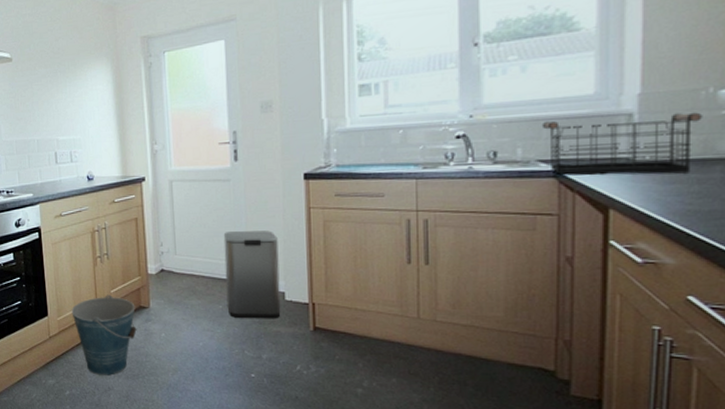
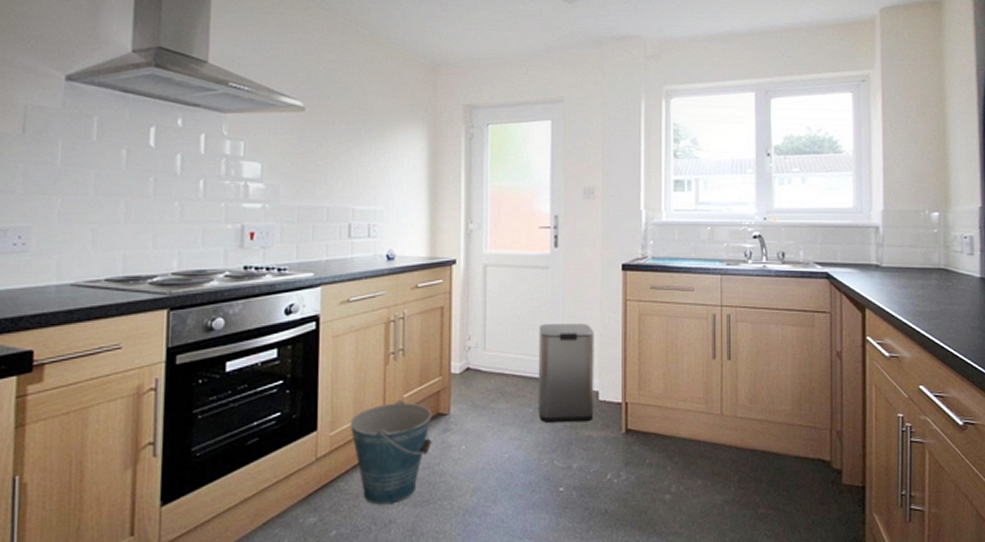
dish rack: present [541,112,702,175] -> none [817,229,923,280]

